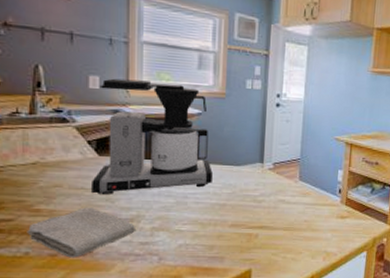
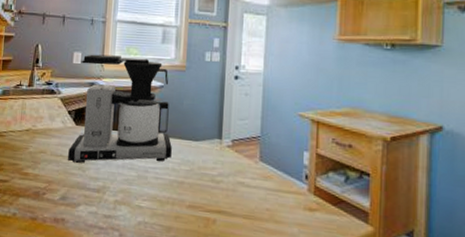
washcloth: present [26,207,135,258] -> none [16,174,101,224]

